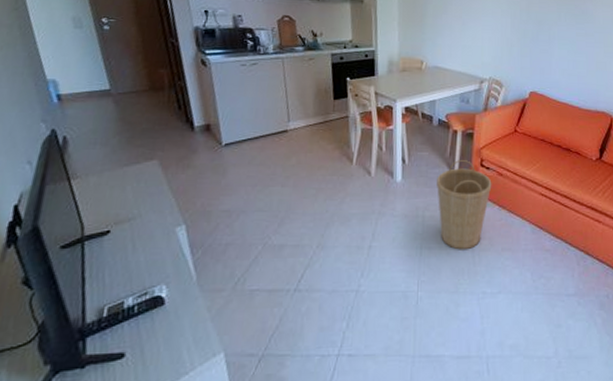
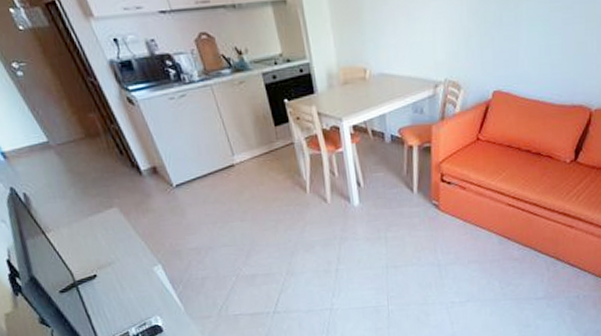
basket: present [437,160,492,250] -> none [396,177,455,266]

